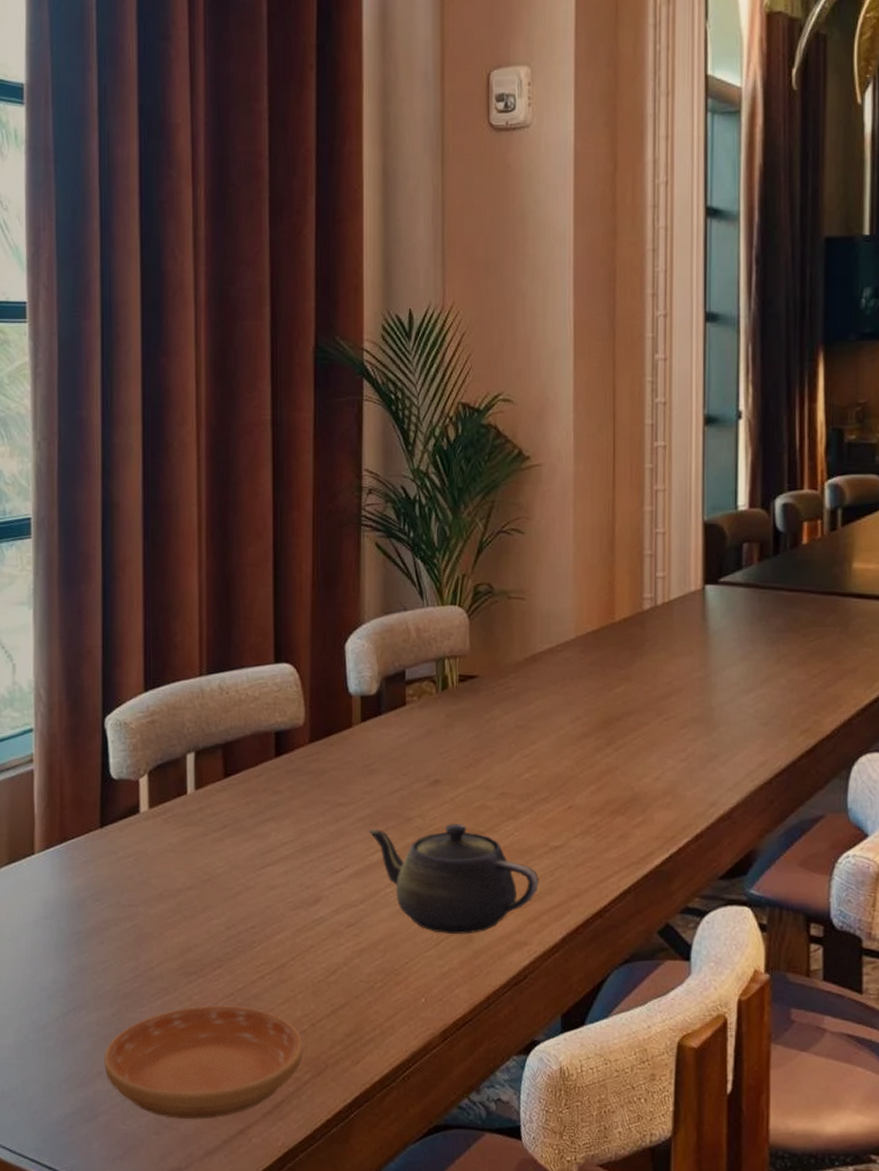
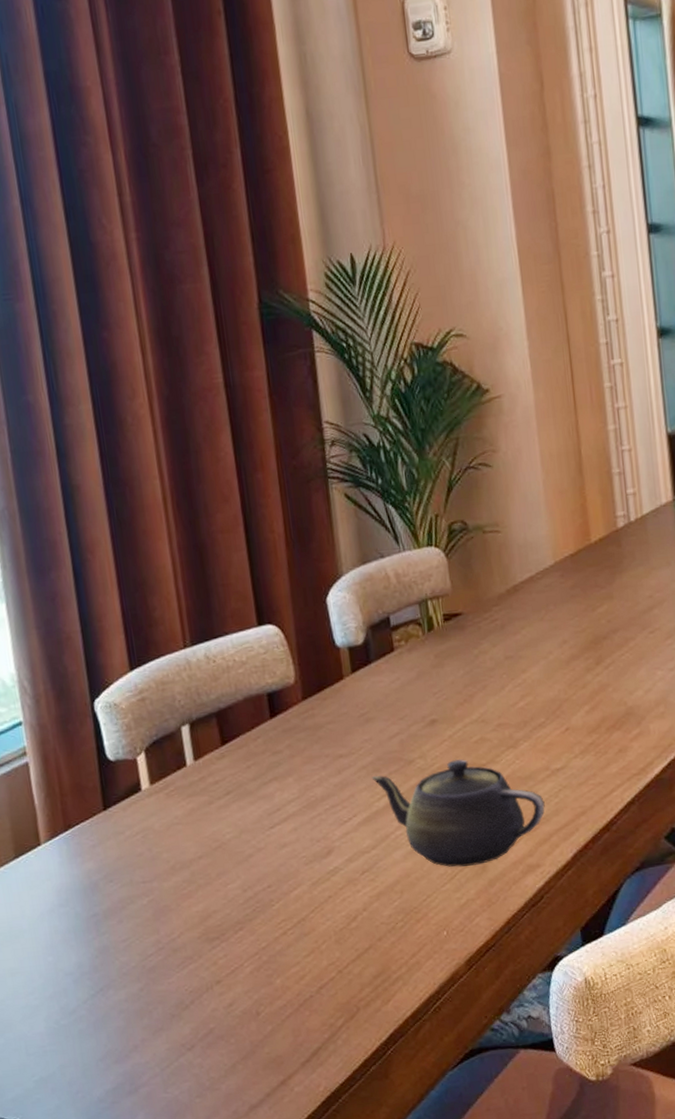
saucer: present [104,1005,303,1120] -> none [137,963,334,1080]

